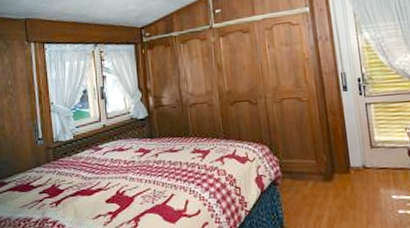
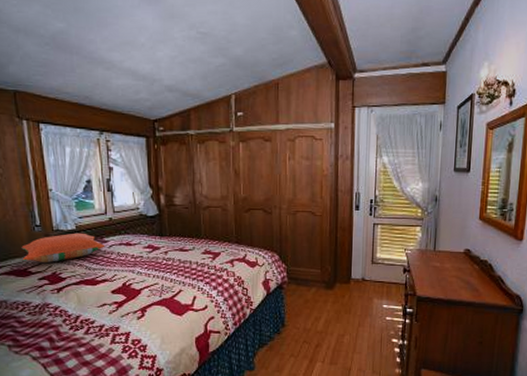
pillow: none [25,142,100,176] -> present [21,232,106,263]

